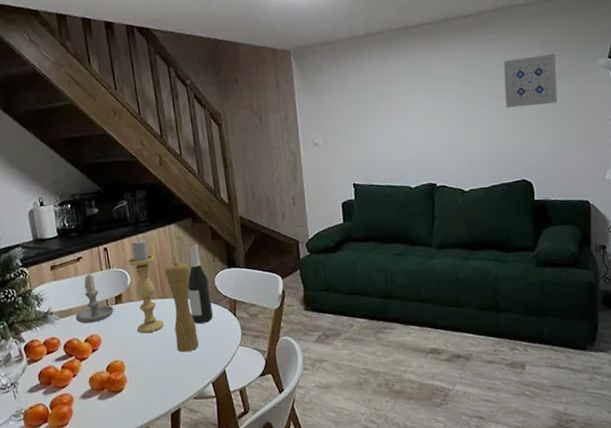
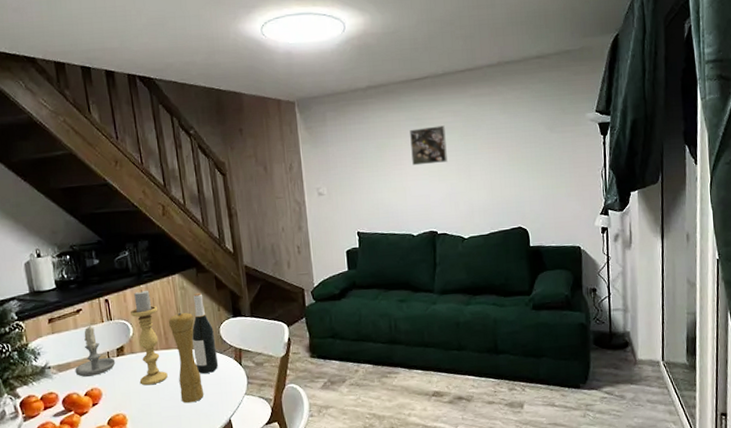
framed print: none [408,73,448,116] -> present [410,125,448,166]
wall art: present [503,53,558,108] -> none [499,107,550,159]

